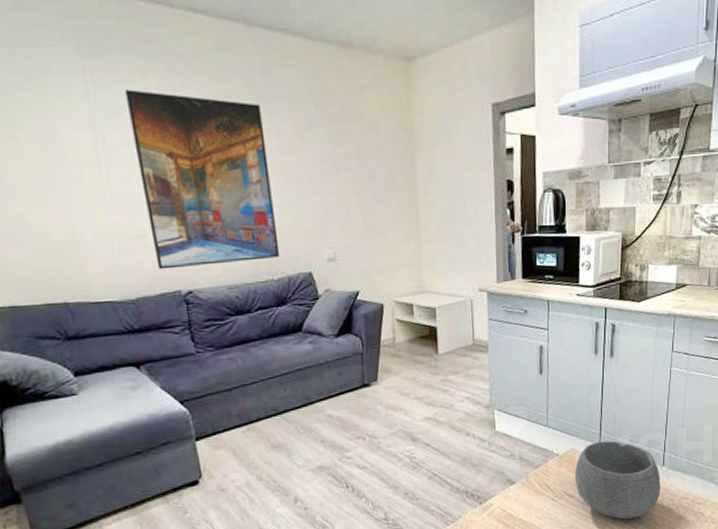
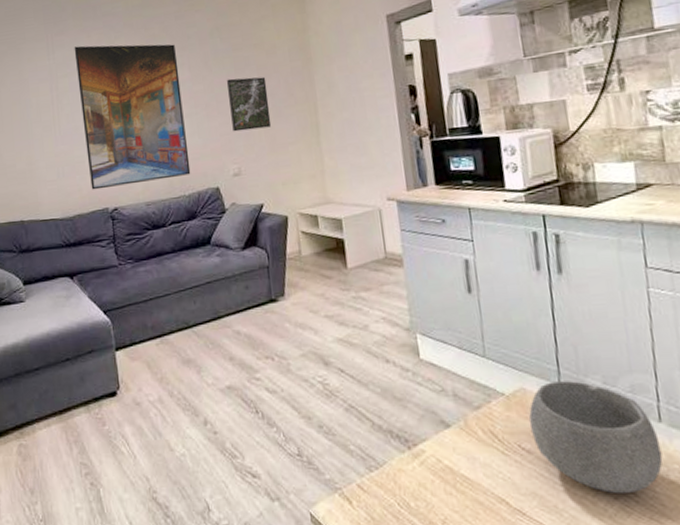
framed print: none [322,153,370,214] -> present [227,76,272,132]

